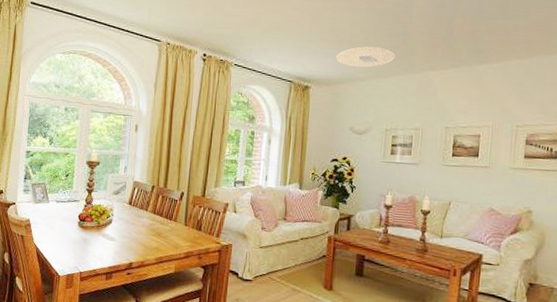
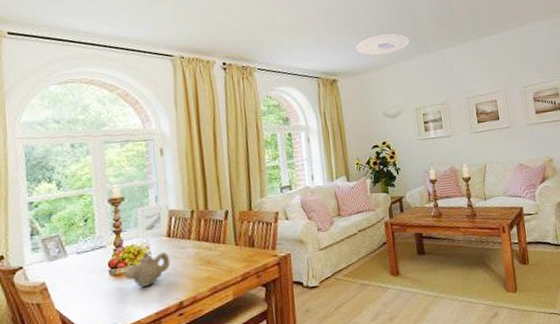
teapot: none [90,213,128,243] -> present [125,251,171,287]

